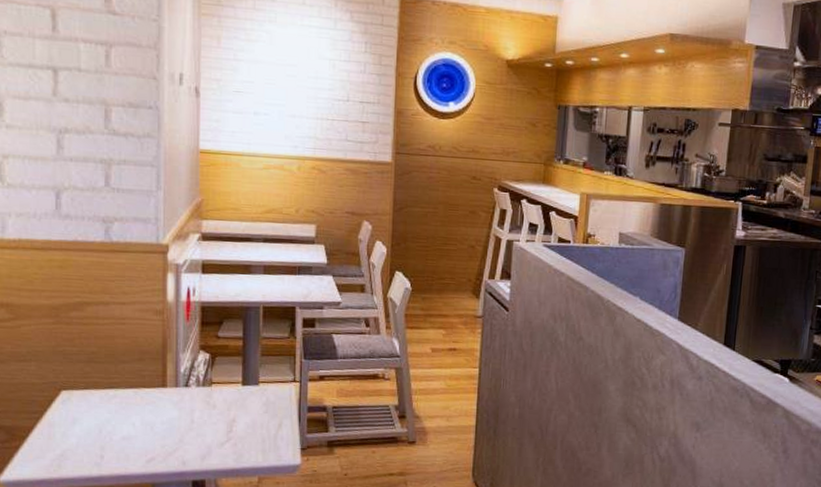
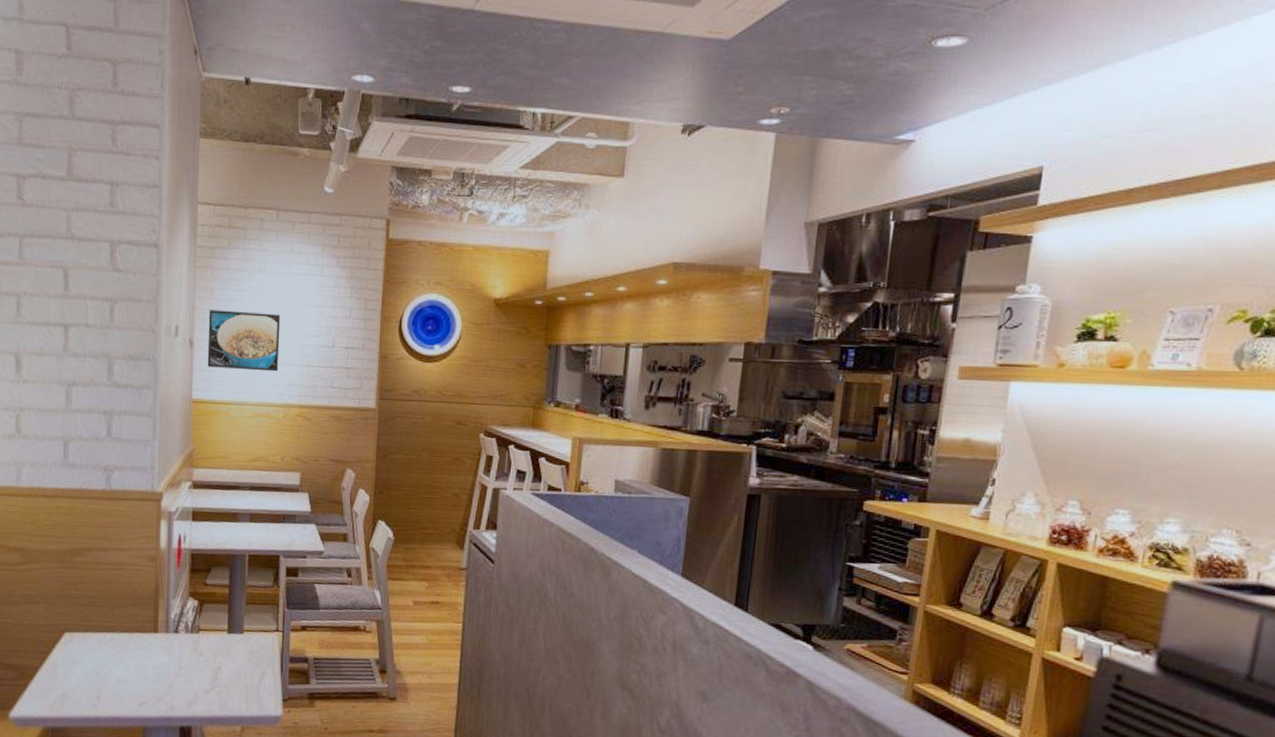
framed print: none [215,59,293,124] -> present [207,310,281,372]

